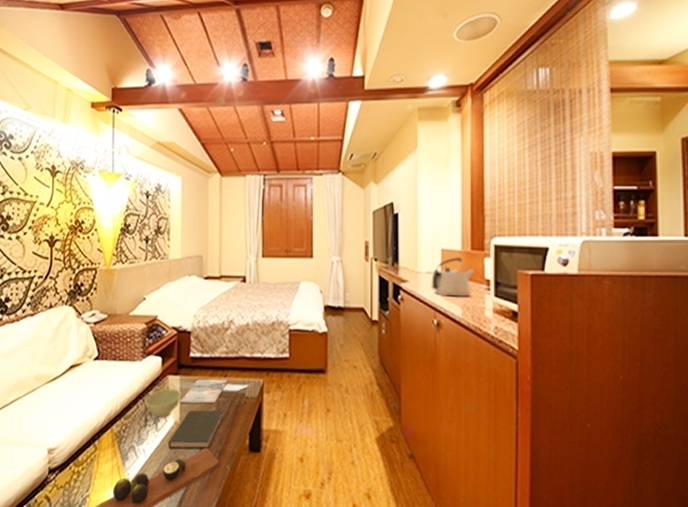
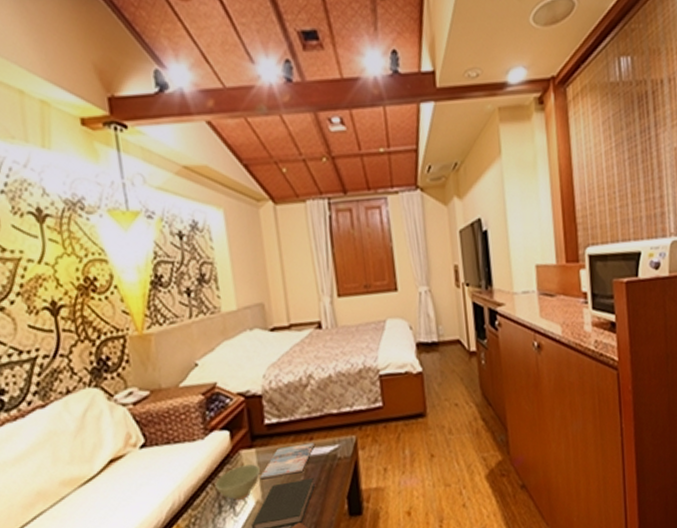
kettle: present [431,257,475,297] -> none [528,272,571,316]

